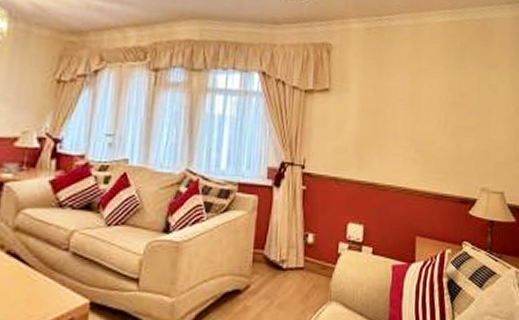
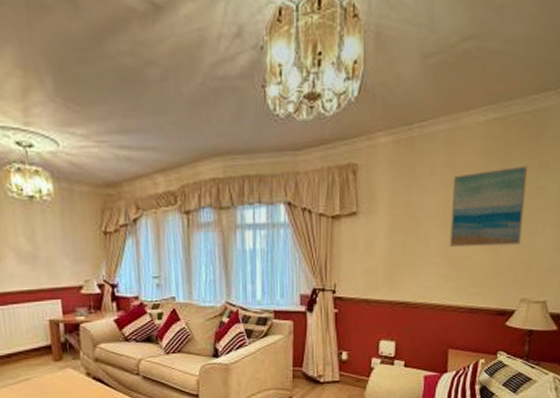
wall art: none [415,64,481,135] -> present [449,165,528,247]

